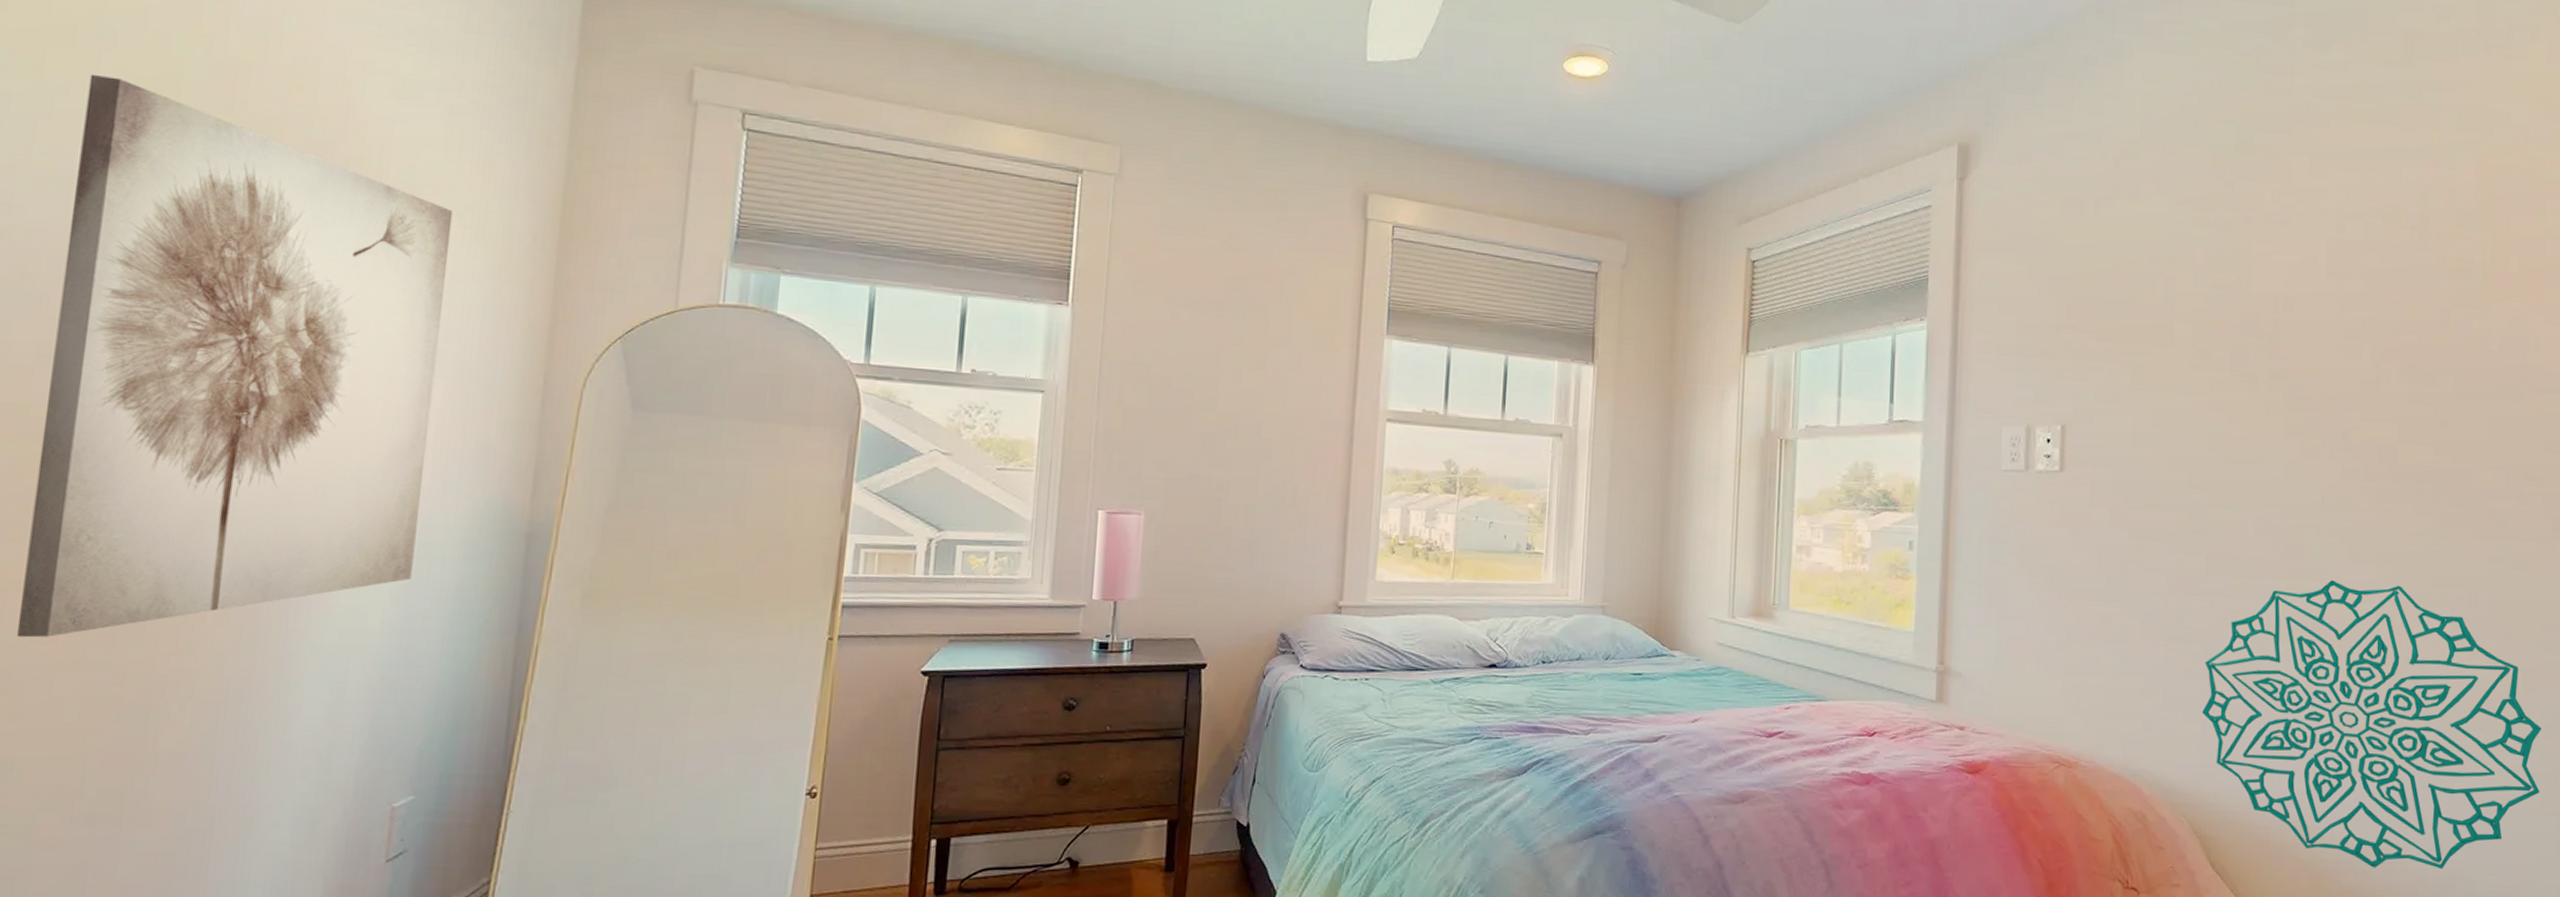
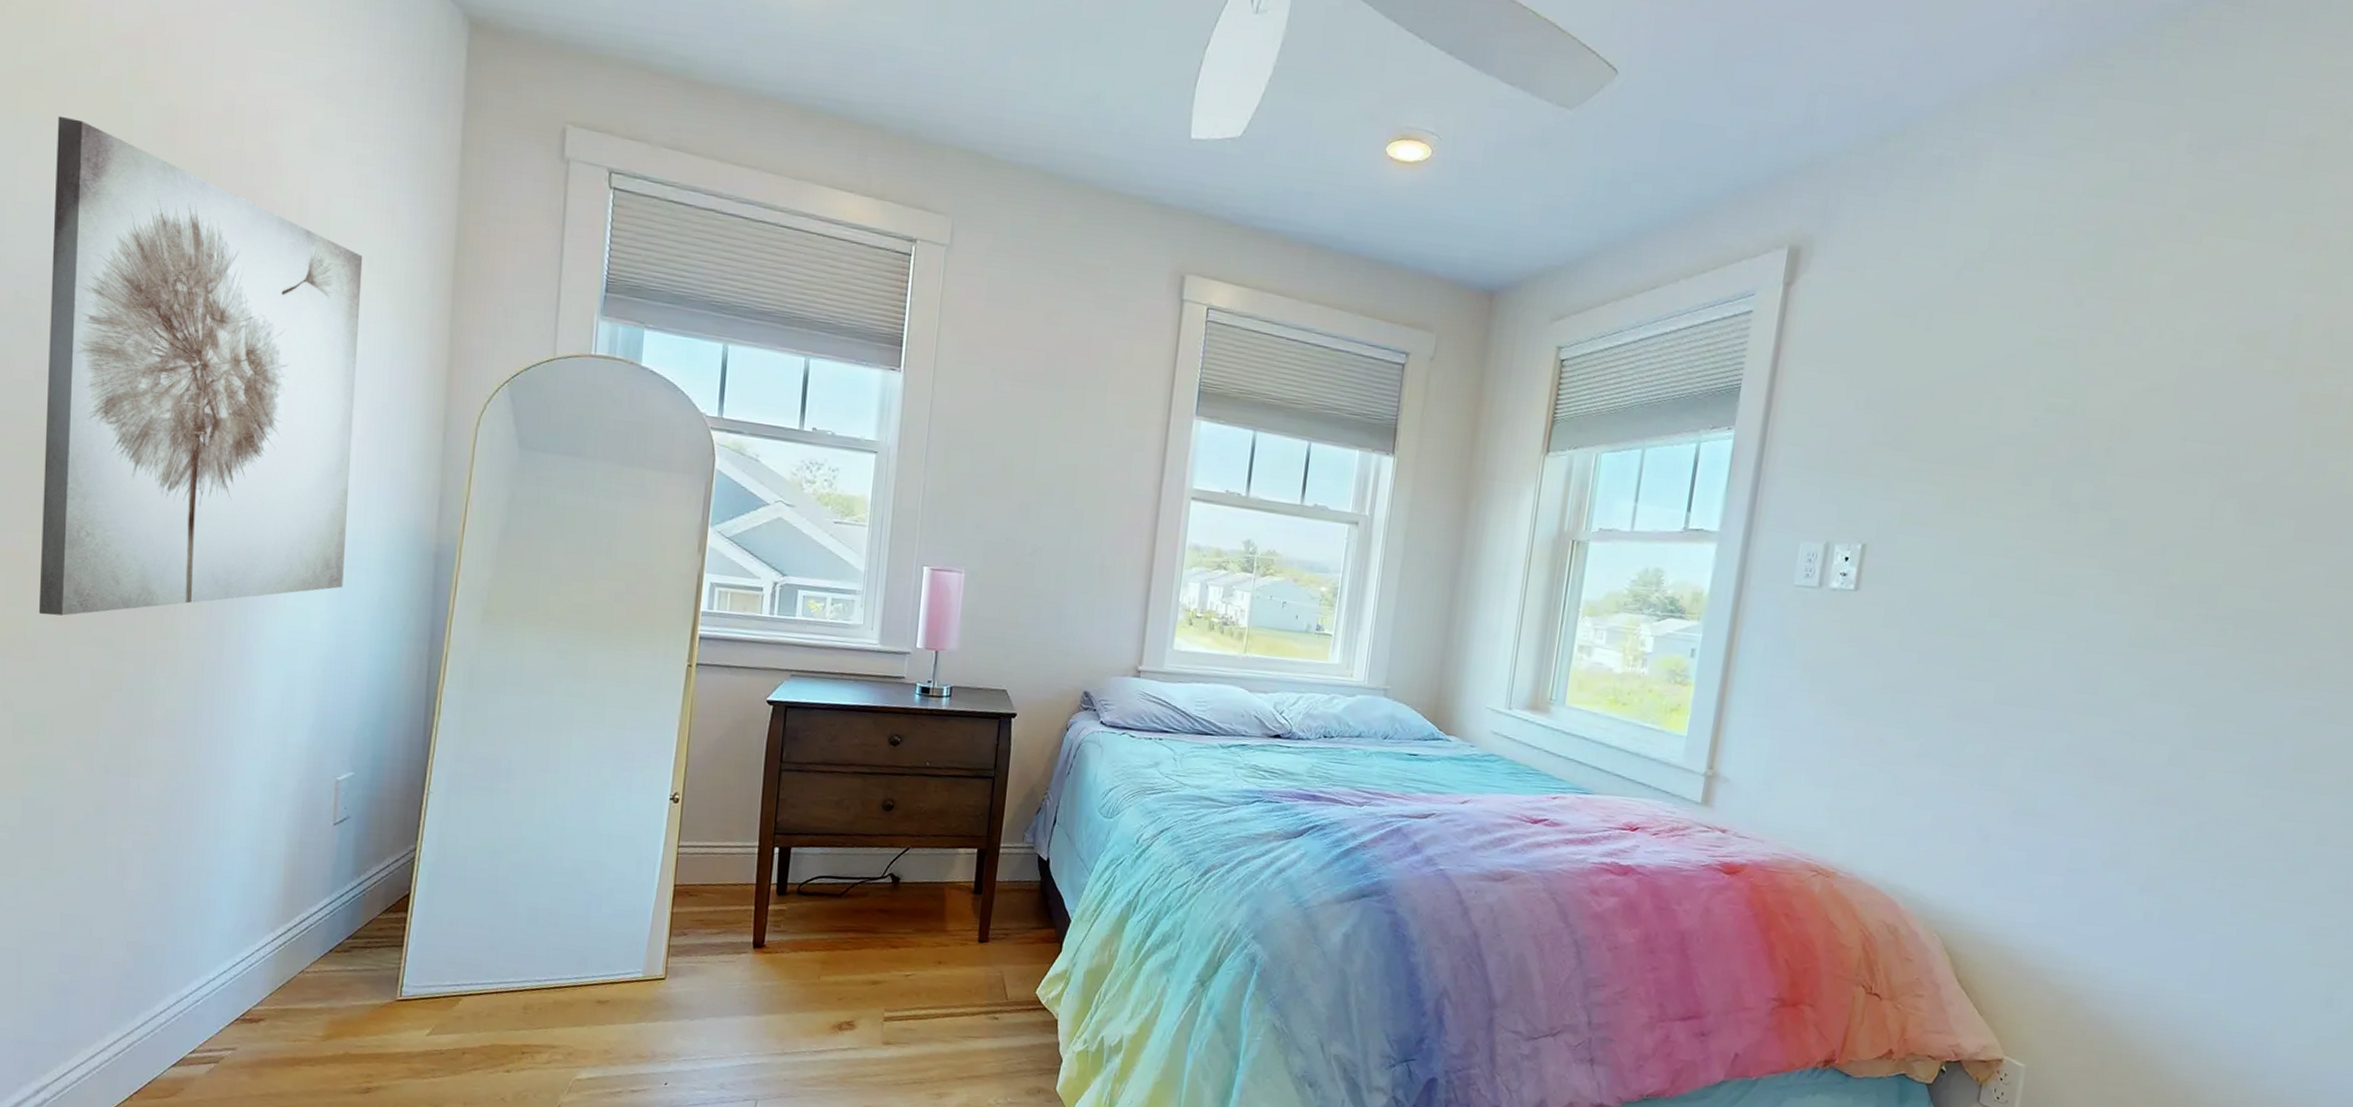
wall decoration: present [2202,579,2542,870] -> none [1970,717,2328,1007]

